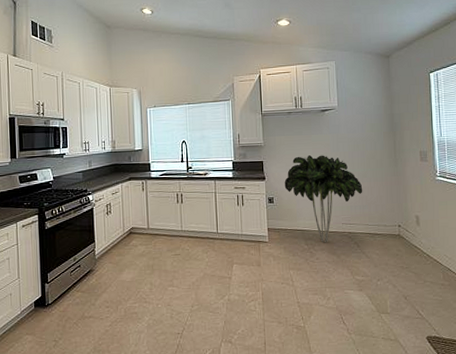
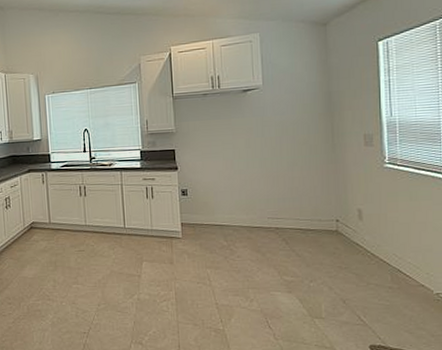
indoor plant: present [284,154,363,243] -> none [199,141,293,240]

